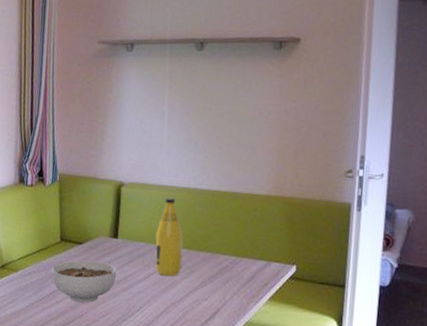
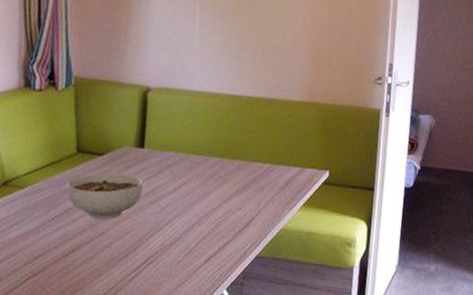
bottle: present [155,198,183,277] -> none [185,104,216,187]

